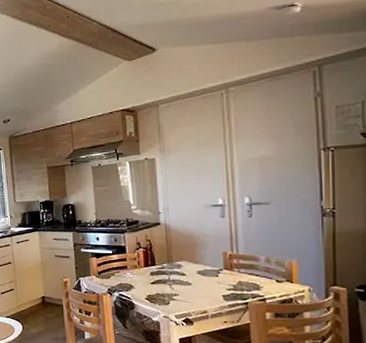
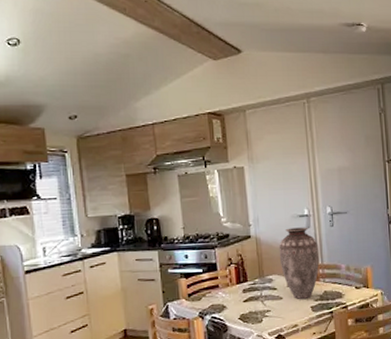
vase: none [189,216,234,287] -> present [279,227,320,299]

